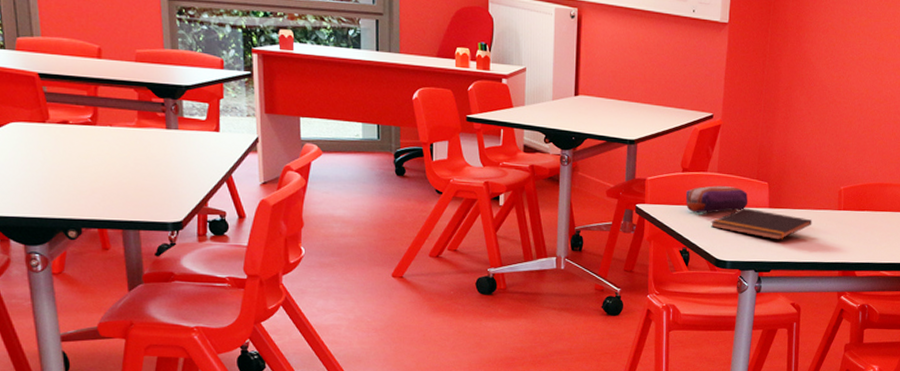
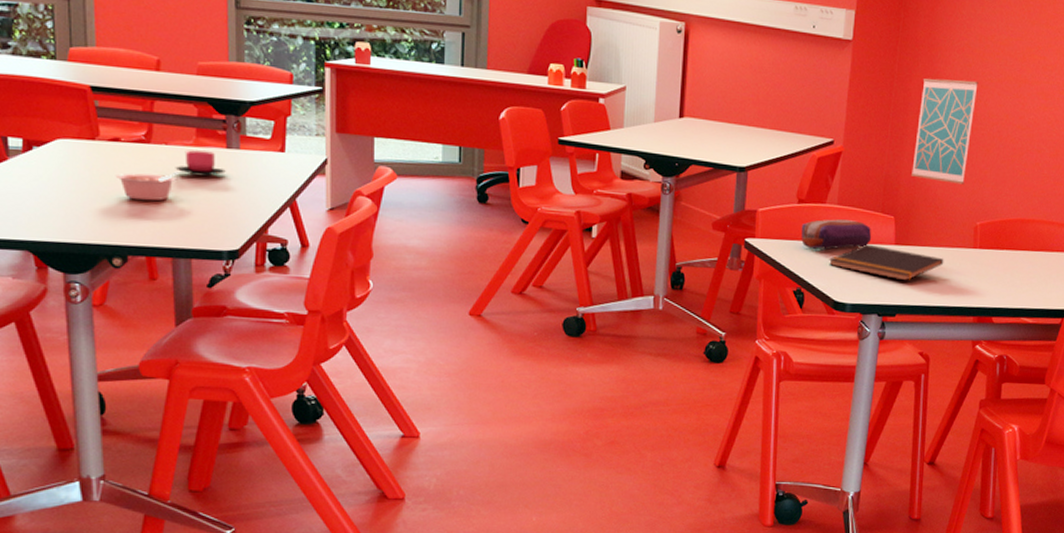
legume: none [67,151,125,178] -> present [117,171,180,201]
cup: none [120,131,167,155] -> present [175,150,226,177]
wall art: none [782,57,841,153] -> present [910,78,978,184]

